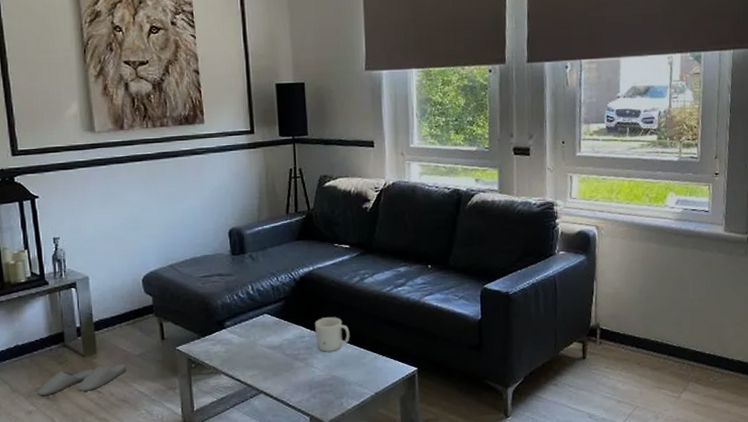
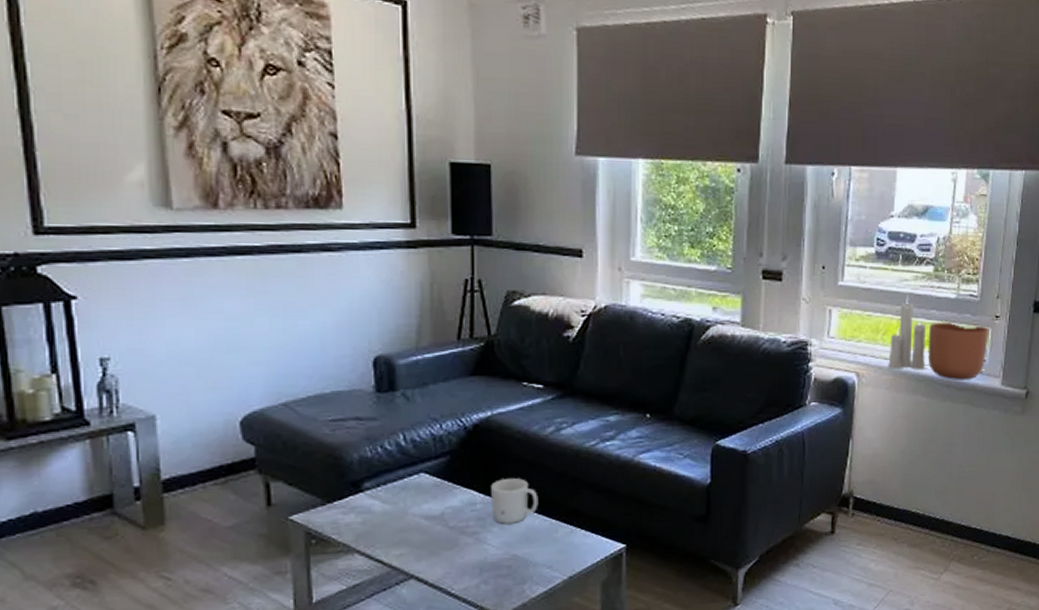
slippers: present [36,364,126,397] -> none [66,539,211,586]
candle: none [622,160,655,222] -> present [887,294,926,370]
planter: none [656,180,711,229] -> present [927,322,989,381]

